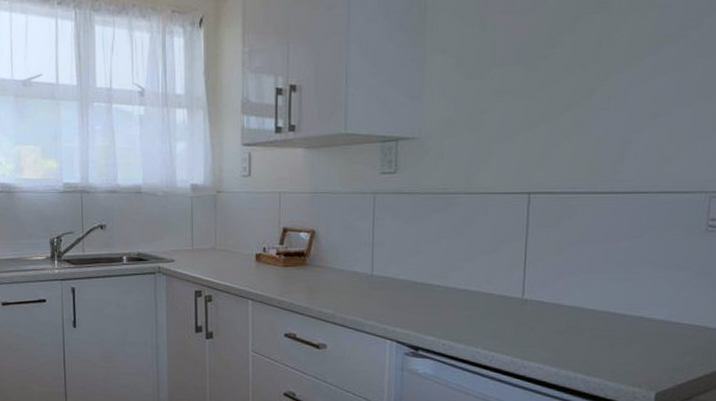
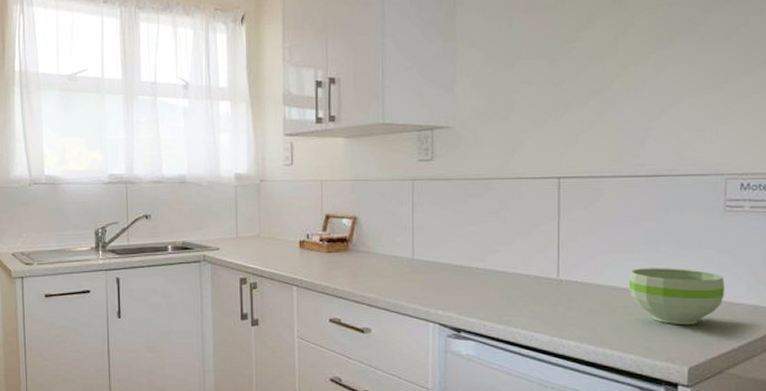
bowl: none [597,289,701,350] -> present [628,268,725,325]

